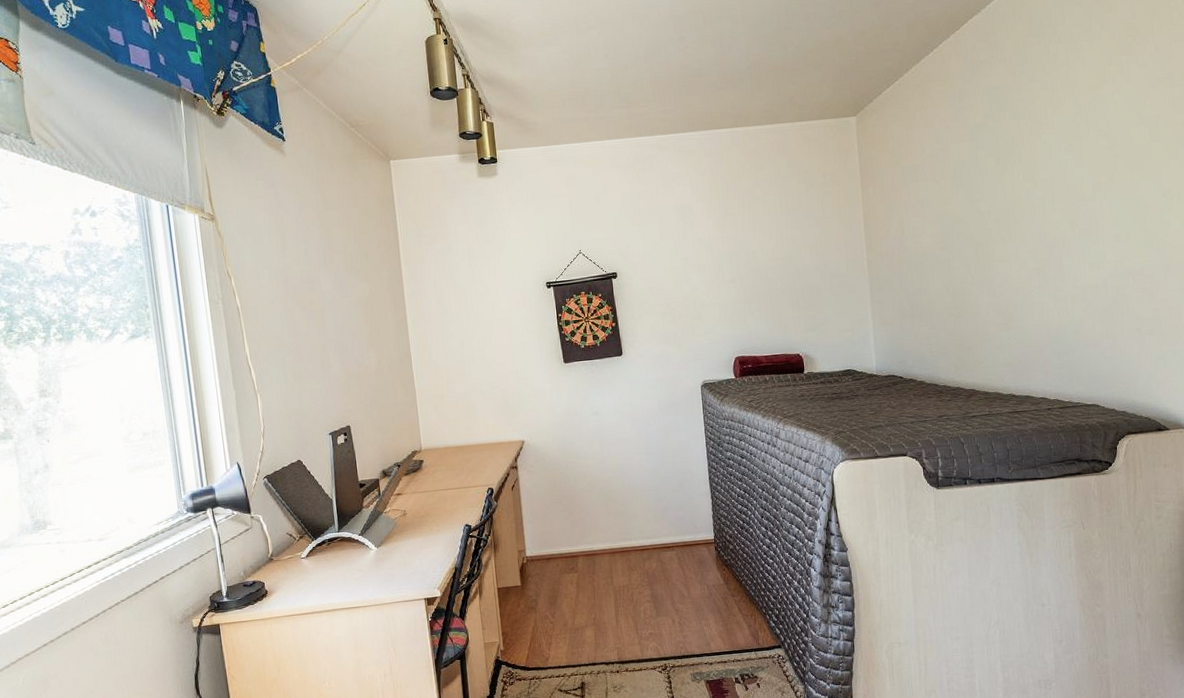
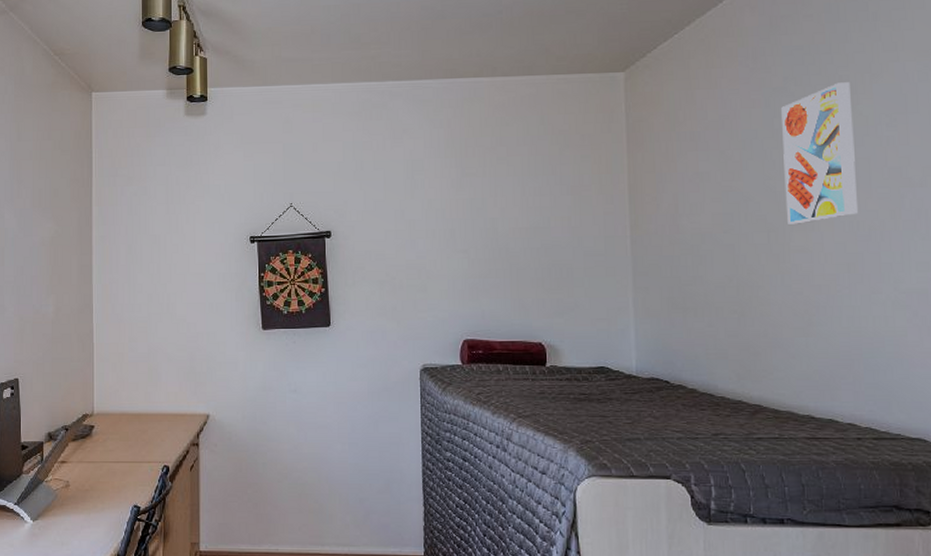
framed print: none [983,115,1045,239] -> present [781,82,859,224]

